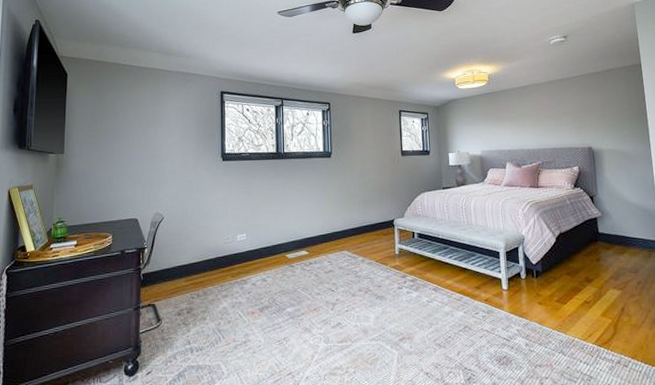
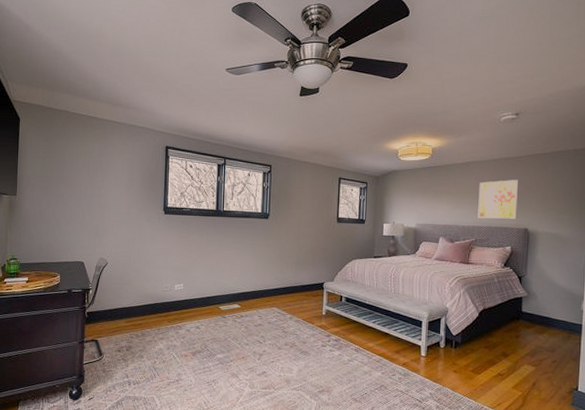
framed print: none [538,100,579,141] -> present [478,180,518,219]

